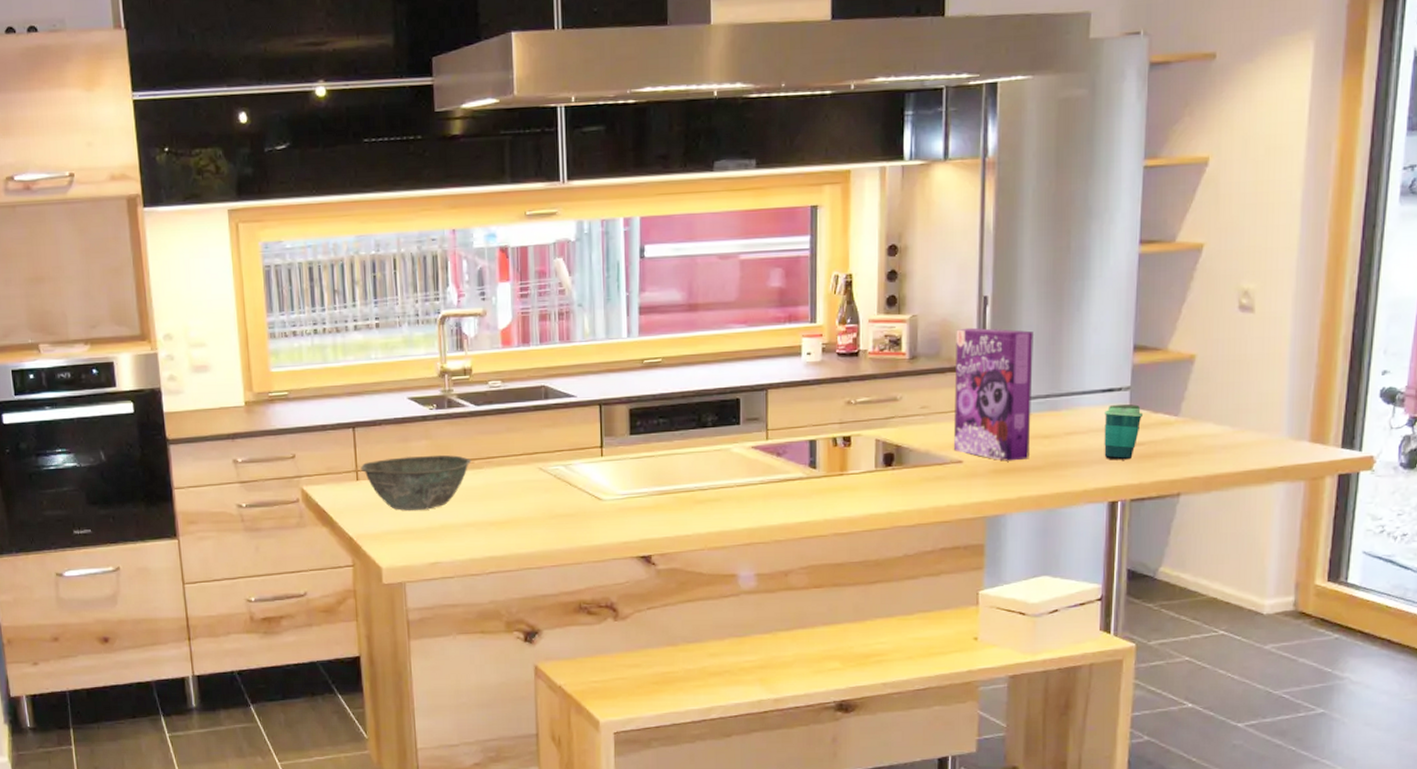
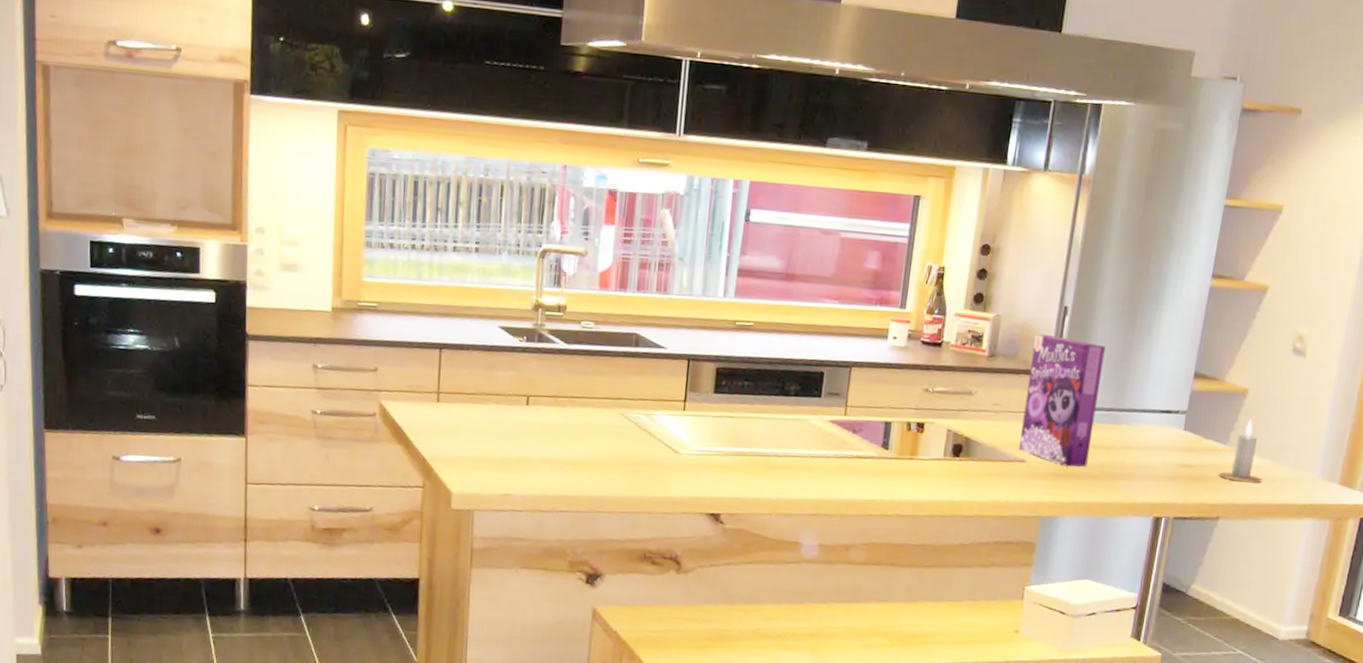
bowl: present [361,454,472,511] -> none [443,384,555,441]
cup: present [1104,404,1144,460] -> none [1155,425,1196,480]
candle: none [1174,386,1223,453] -> present [1218,419,1262,483]

